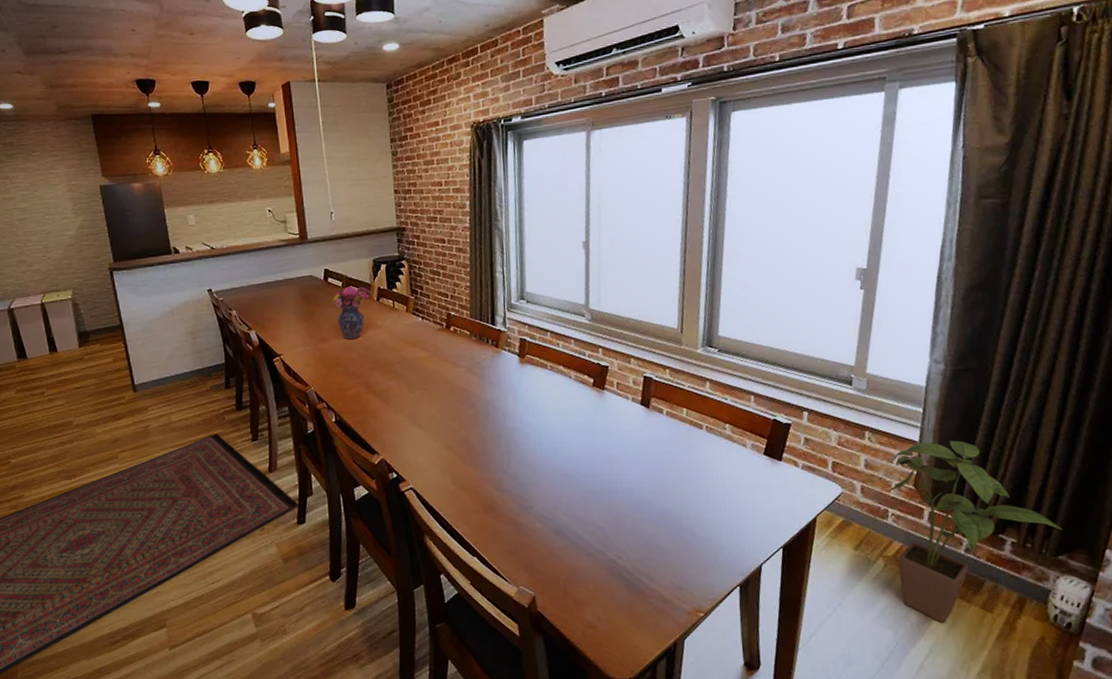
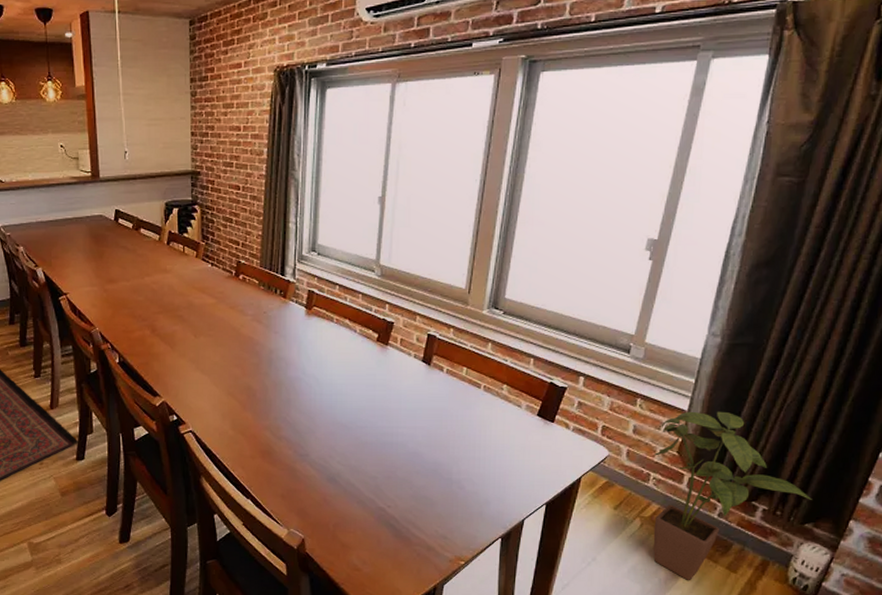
flower arrangement: present [333,286,371,340] -> none [122,228,161,282]

